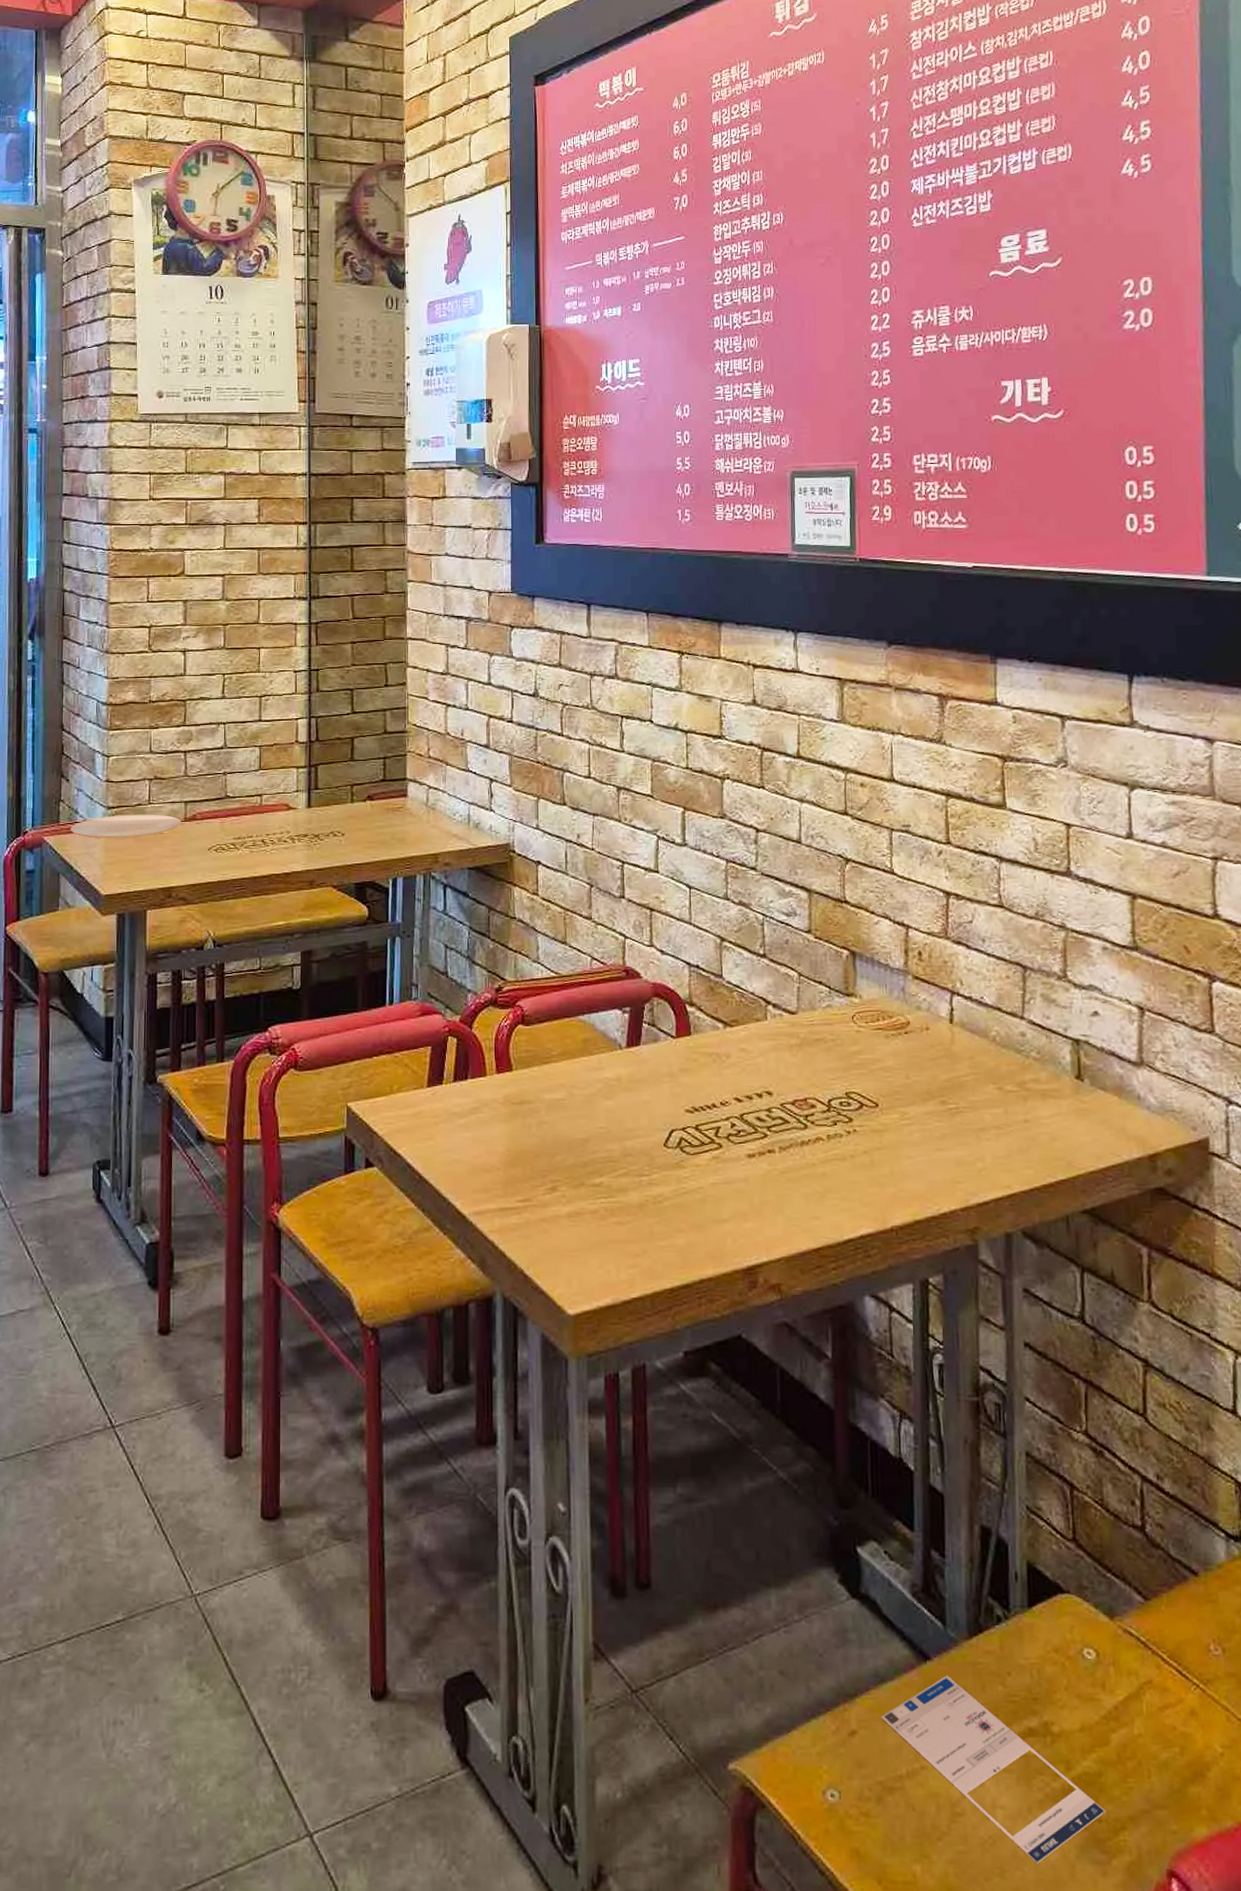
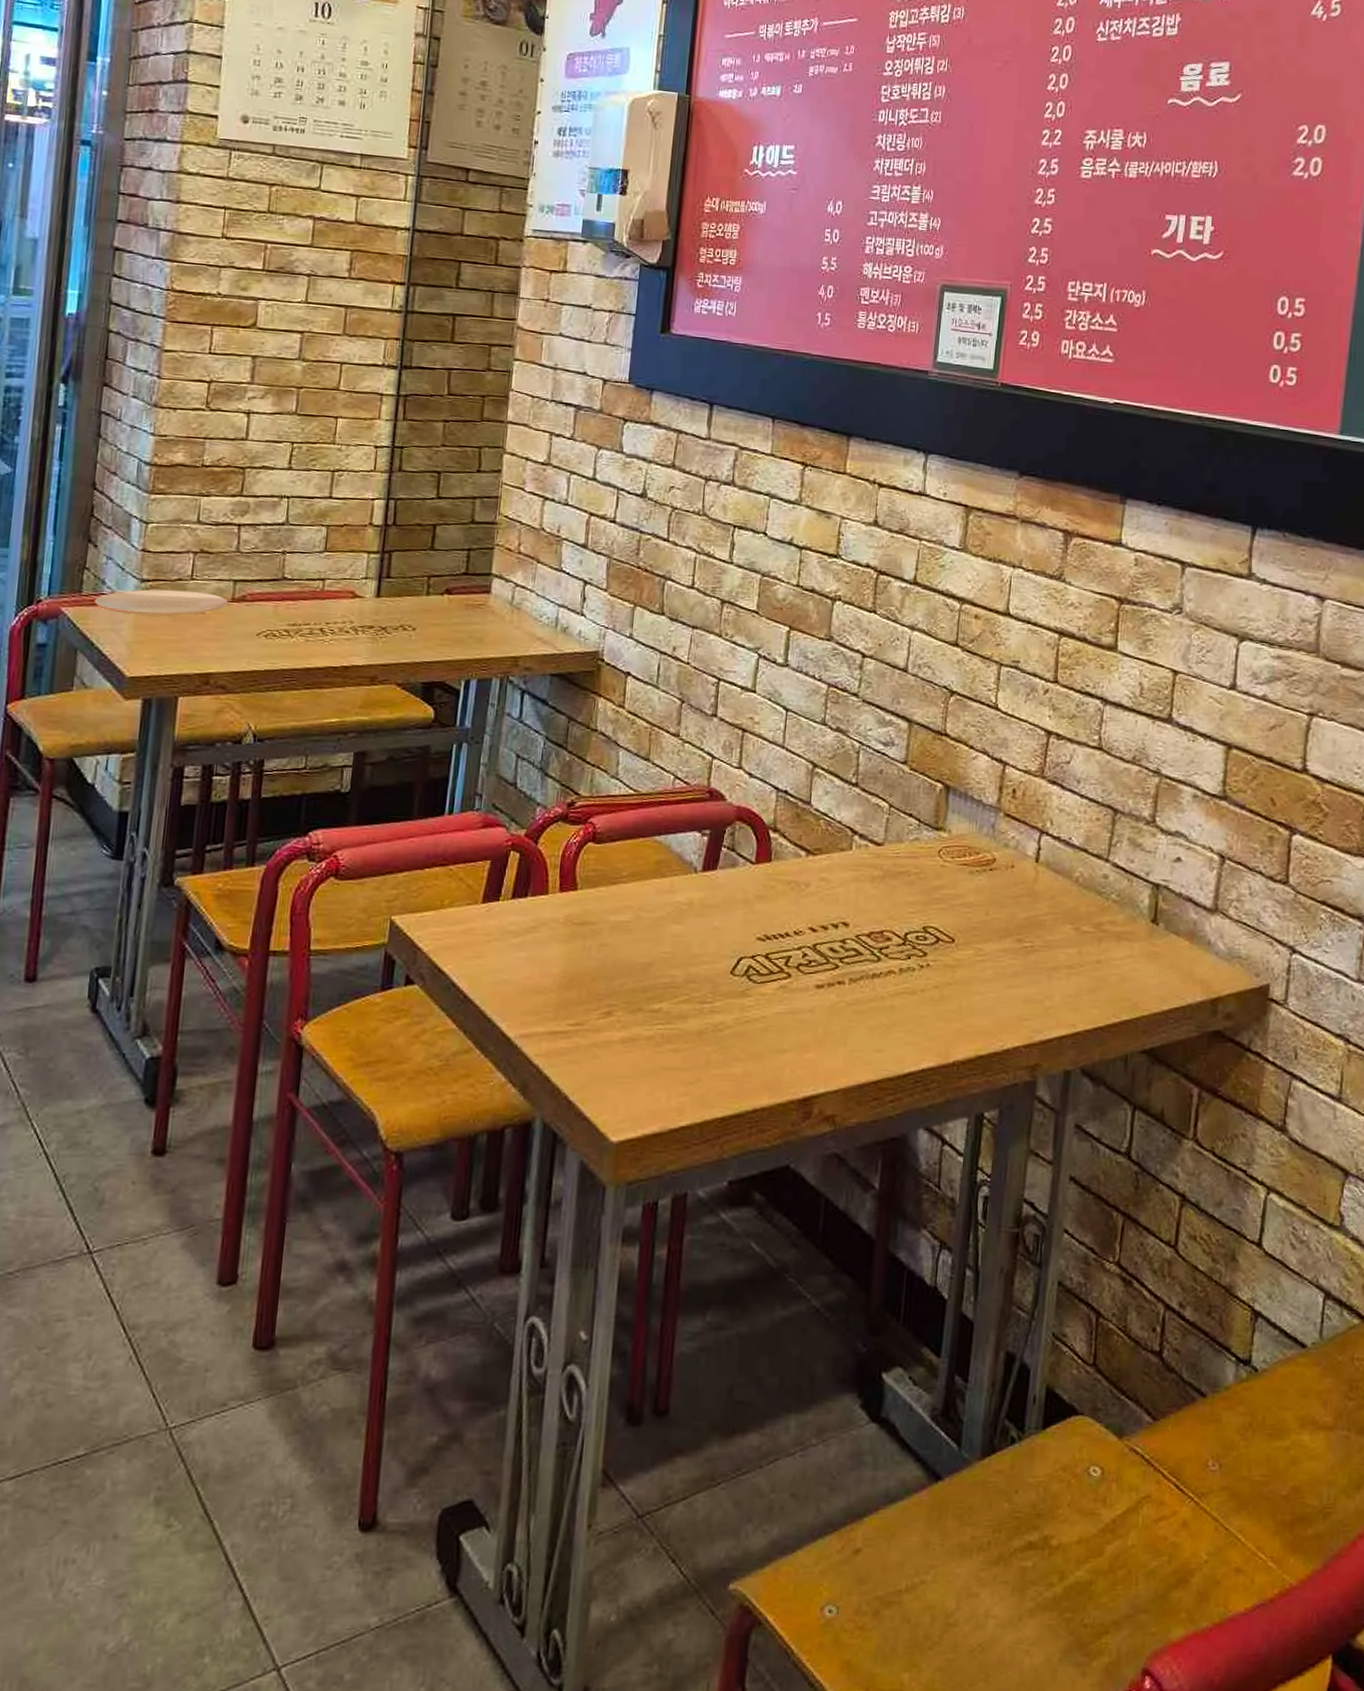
mobile phone: present [881,1675,1107,1864] -> none [887,1494,1093,1668]

